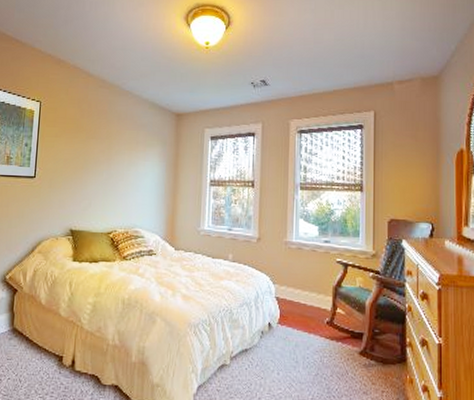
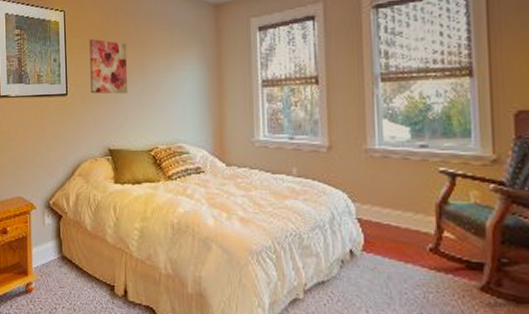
wall art: none [59,129,97,181] -> present [89,38,128,94]

